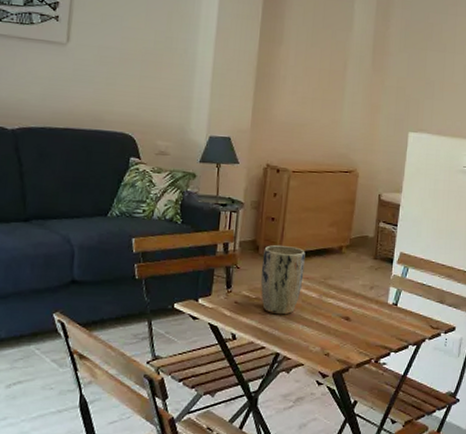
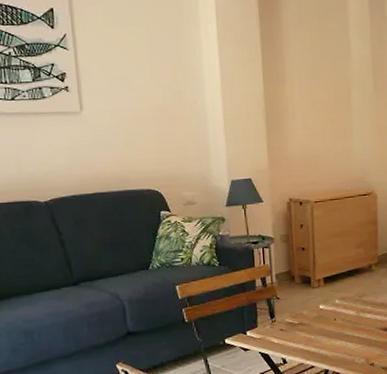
plant pot: present [260,245,306,315] -> none [299,271,340,336]

